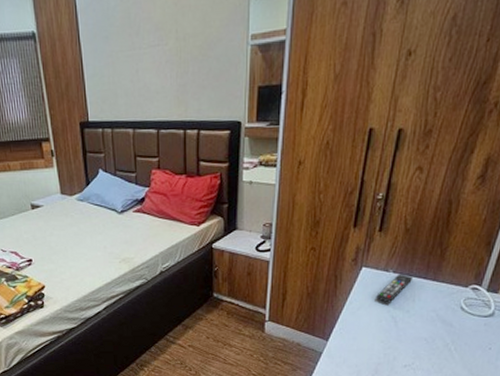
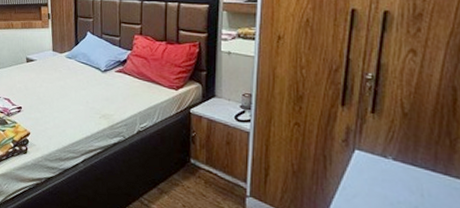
remote control: present [376,274,414,303] -> none [374,162,419,195]

